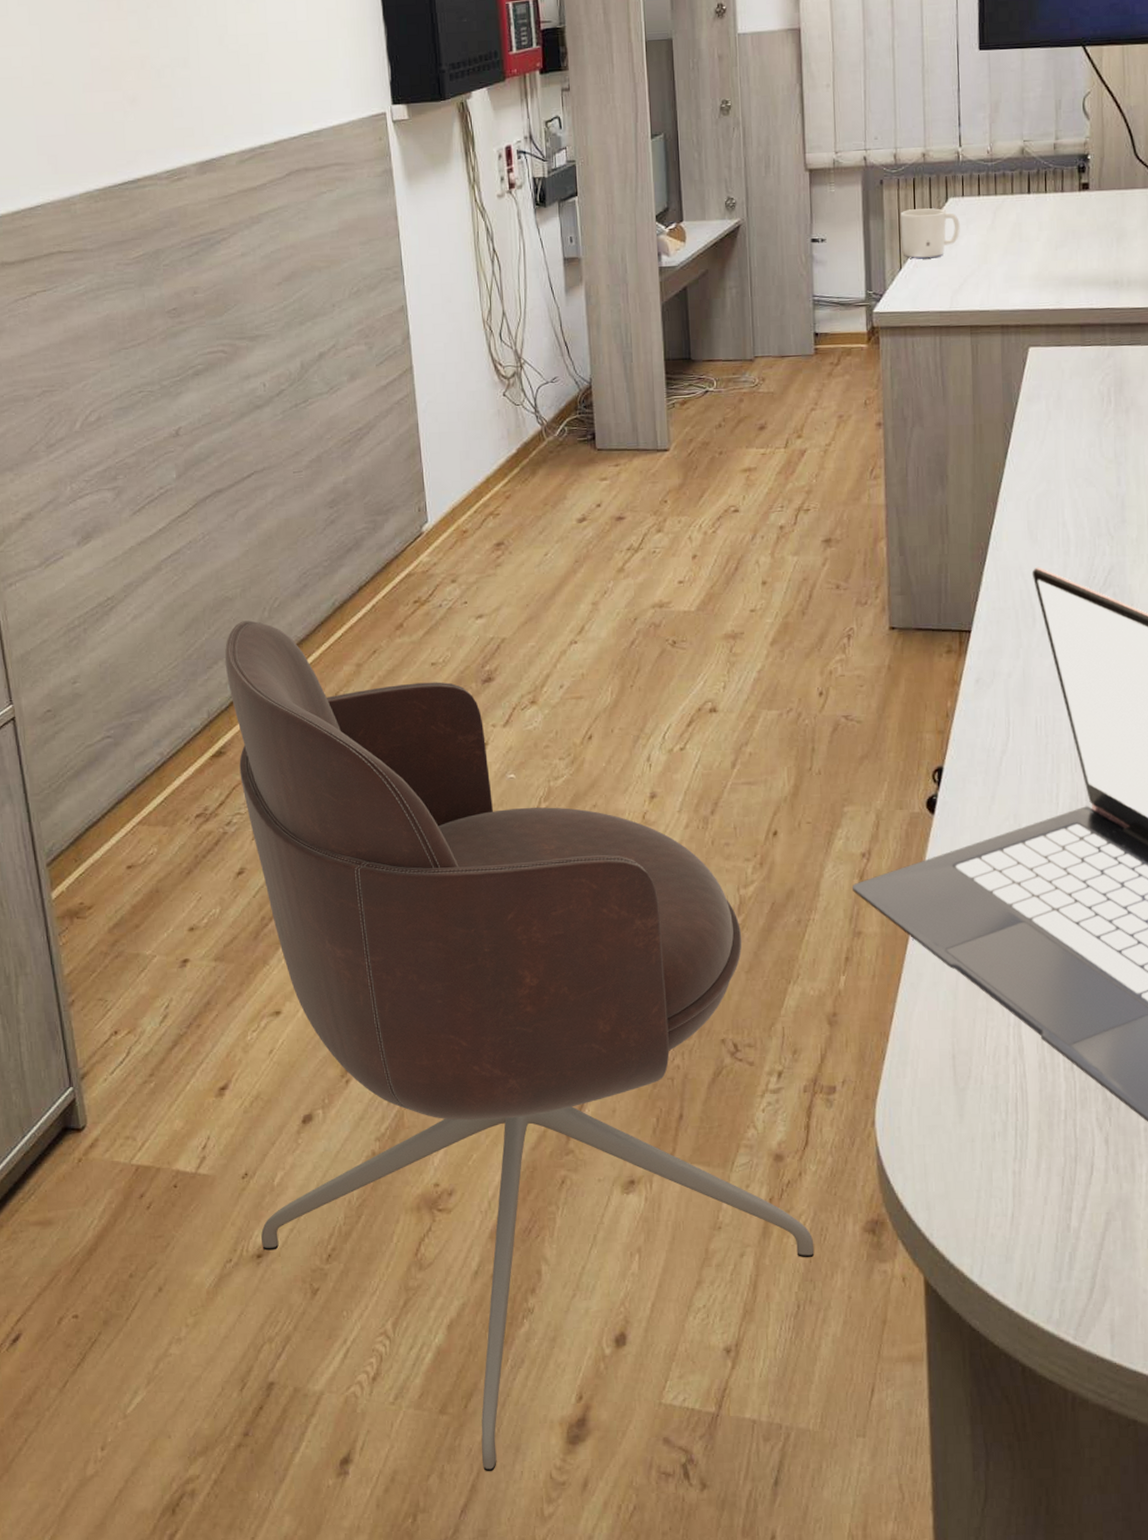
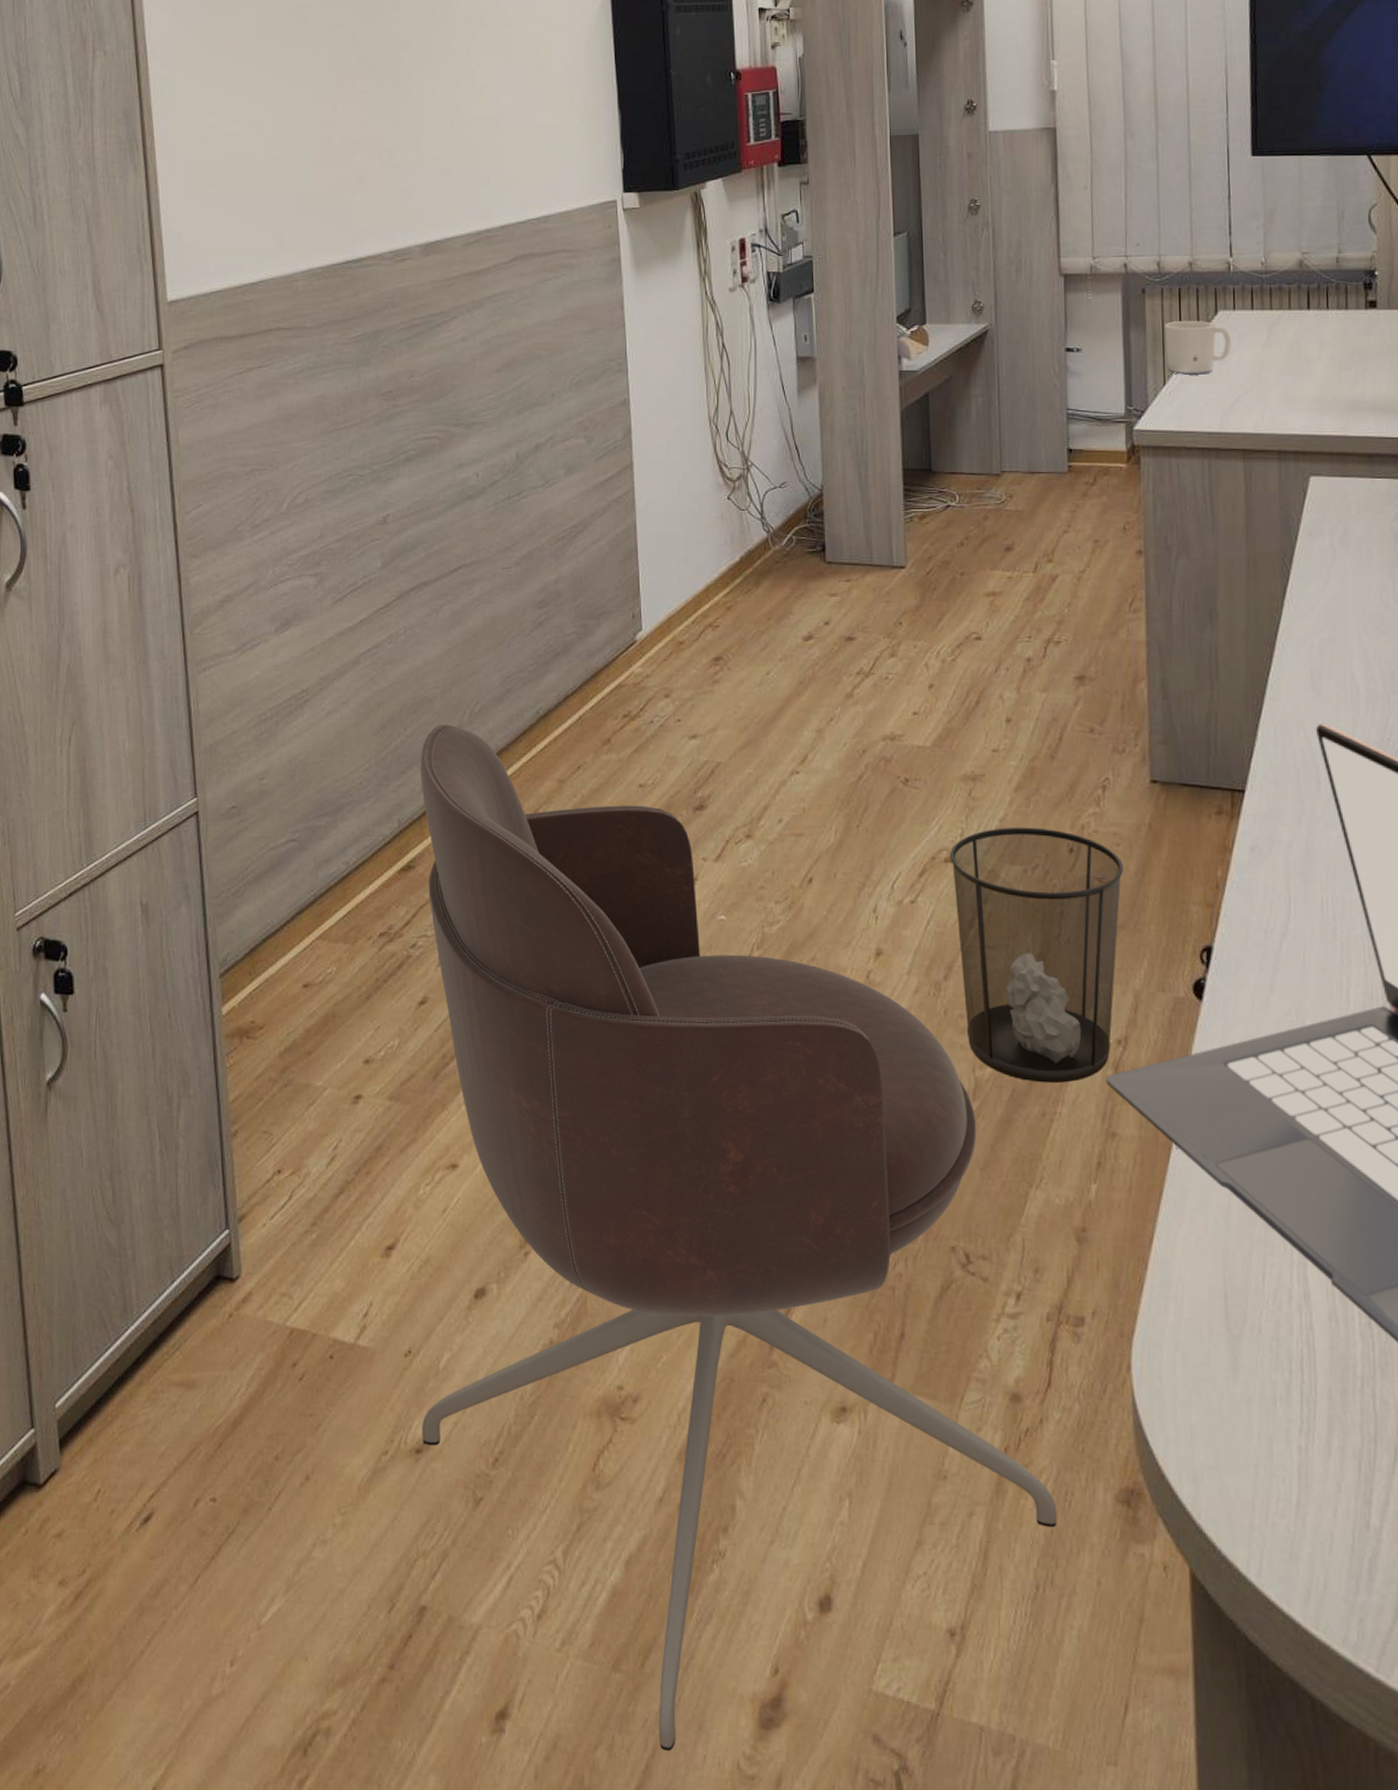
waste bin: none [714,676,867,896] -> present [950,827,1124,1084]

